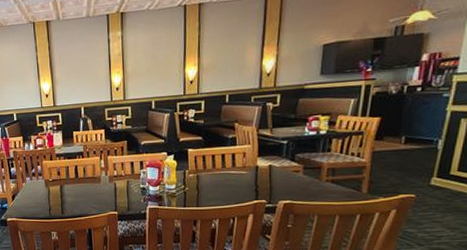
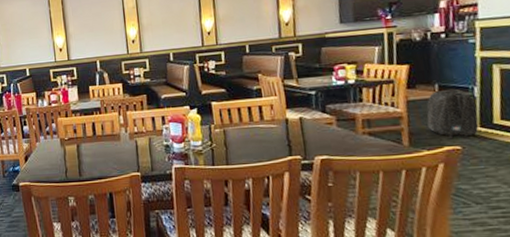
backpack: none [388,141,438,189] -> present [426,88,479,140]

